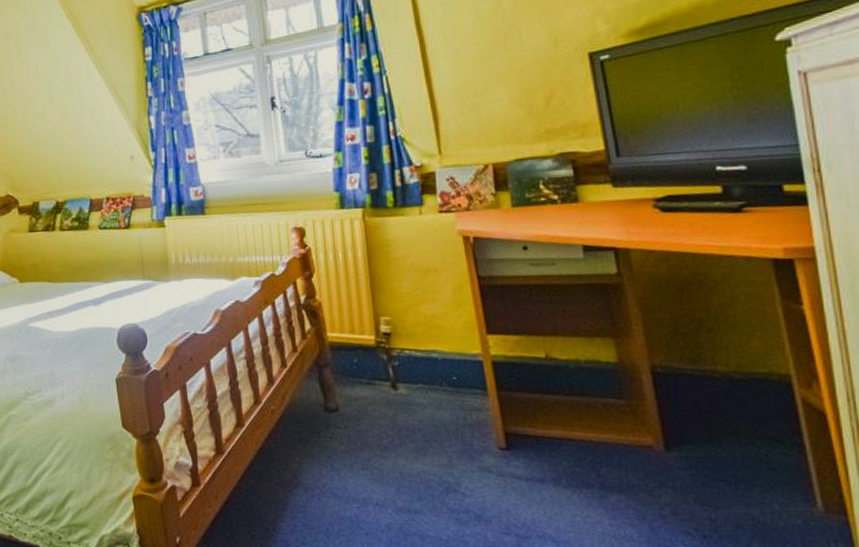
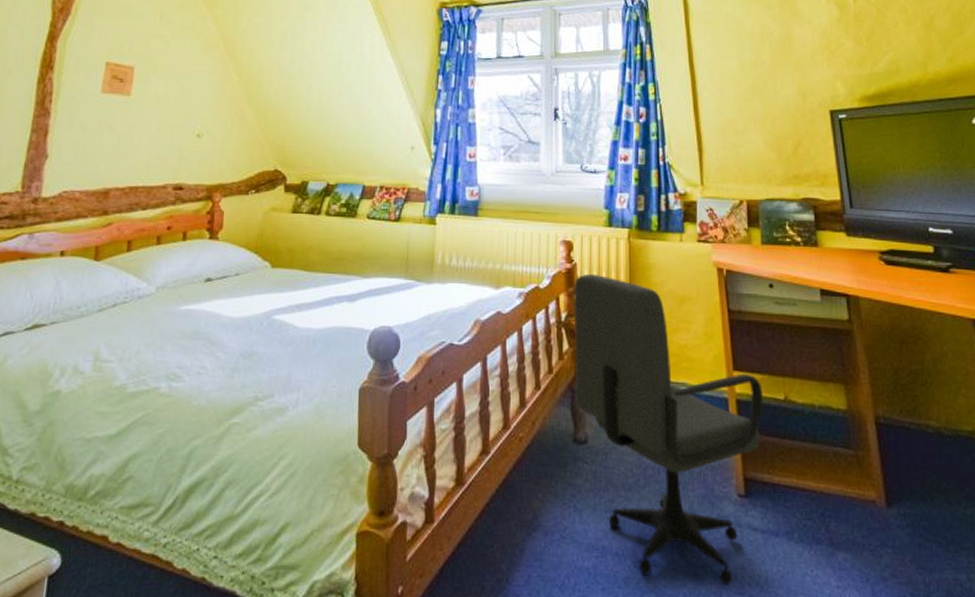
office chair: none [310,256,522,528] -> present [574,273,763,586]

